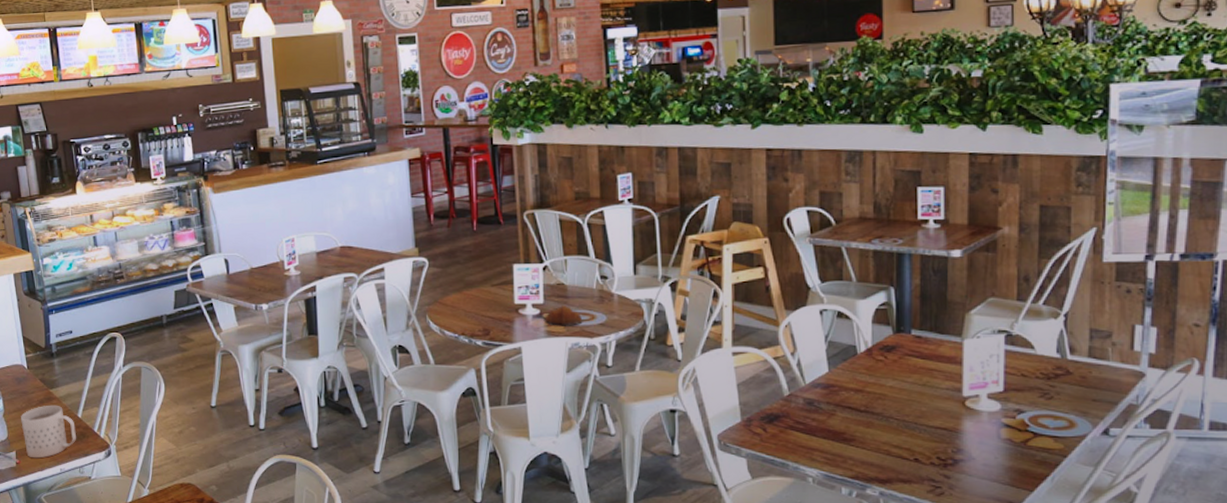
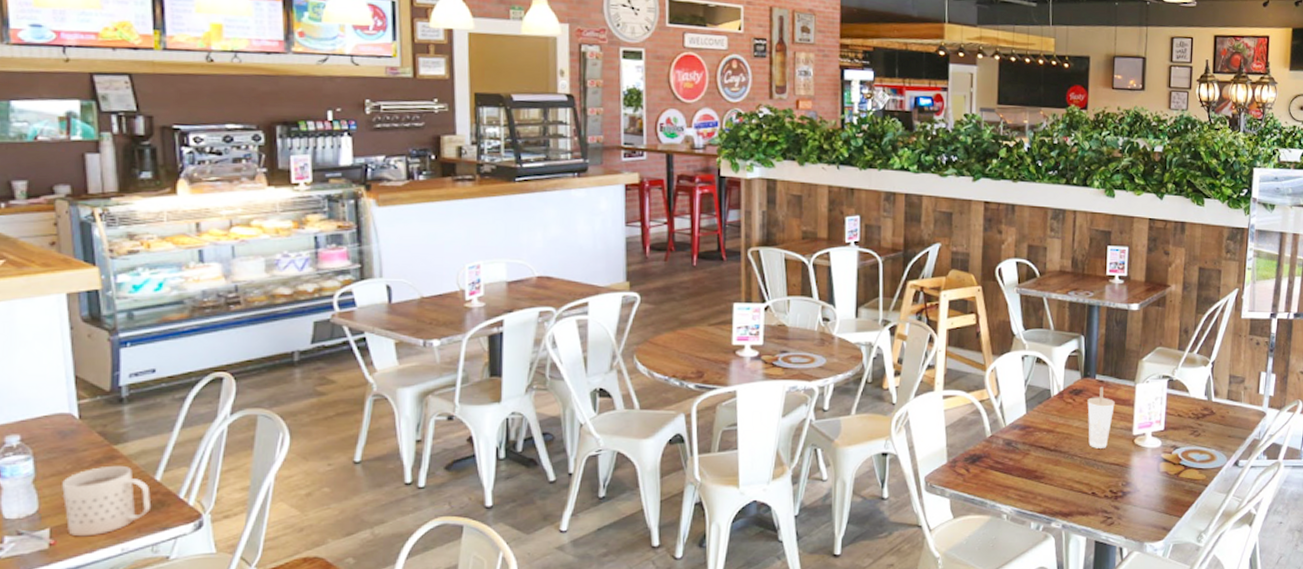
croissant: present [546,306,583,326] -> none [764,348,802,369]
cup: none [902,342,937,411] -> present [1087,386,1115,448]

